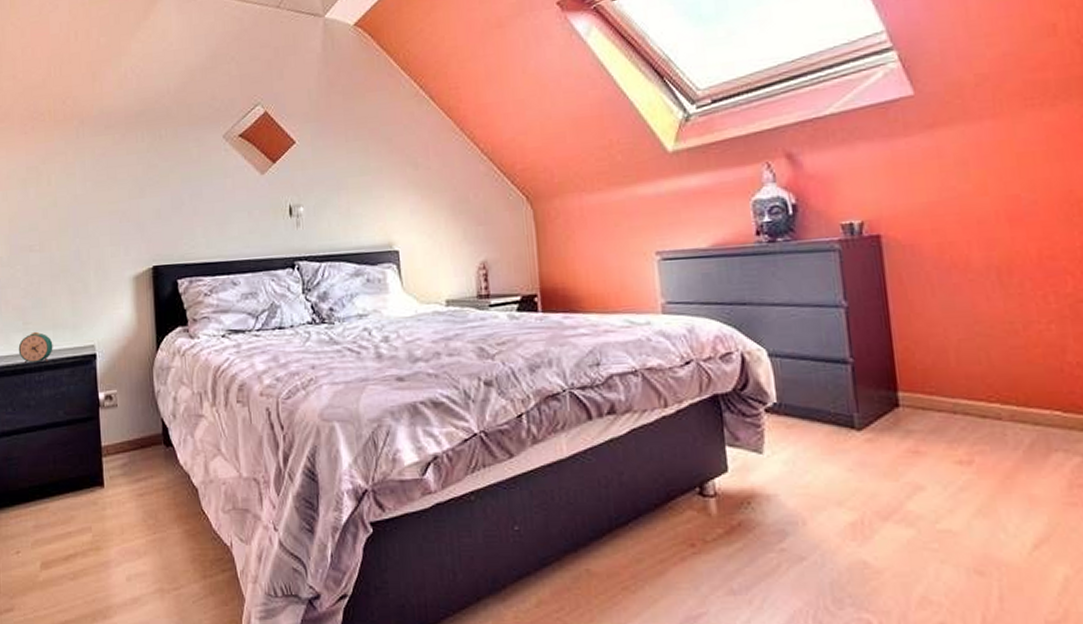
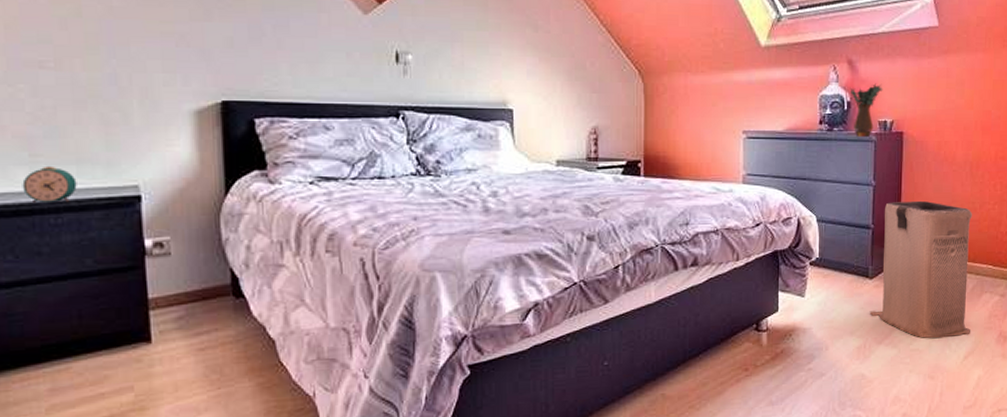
vase: none [793,177,842,248] -> present [850,83,883,138]
laundry basket: none [862,323,1038,516] -> present [869,200,972,339]

